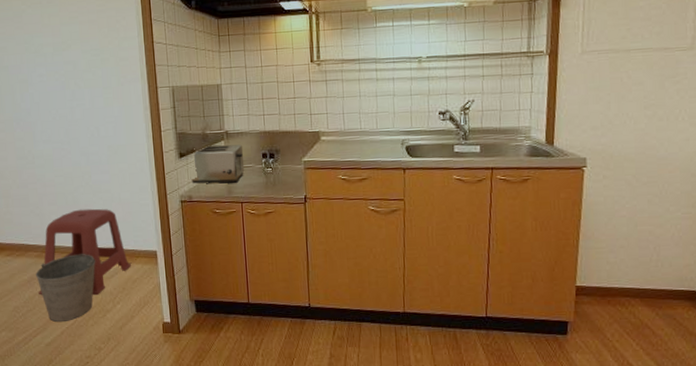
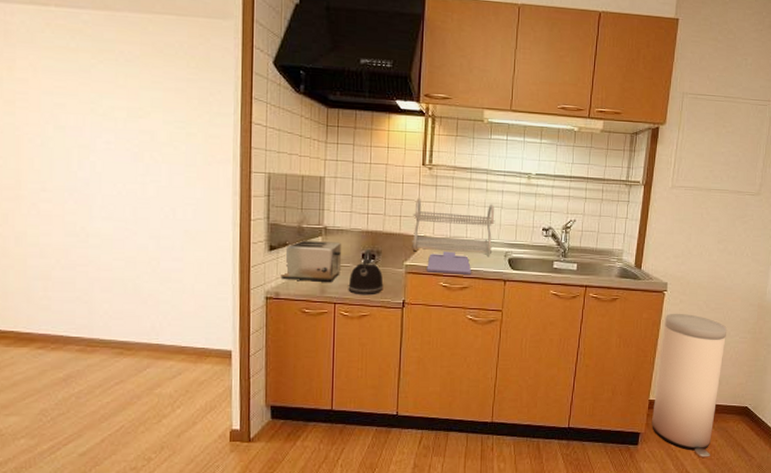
bucket: present [36,254,96,322] -> none [75,350,156,428]
step stool: present [38,208,131,295] -> none [76,299,199,397]
kettle: none [252,149,285,193] -> present [348,249,384,295]
dish rack: none [306,93,389,148] -> present [411,197,495,257]
cutting board: none [324,144,370,167] -> present [427,251,472,275]
pedal bin: none [581,190,666,348] -> present [652,313,728,458]

